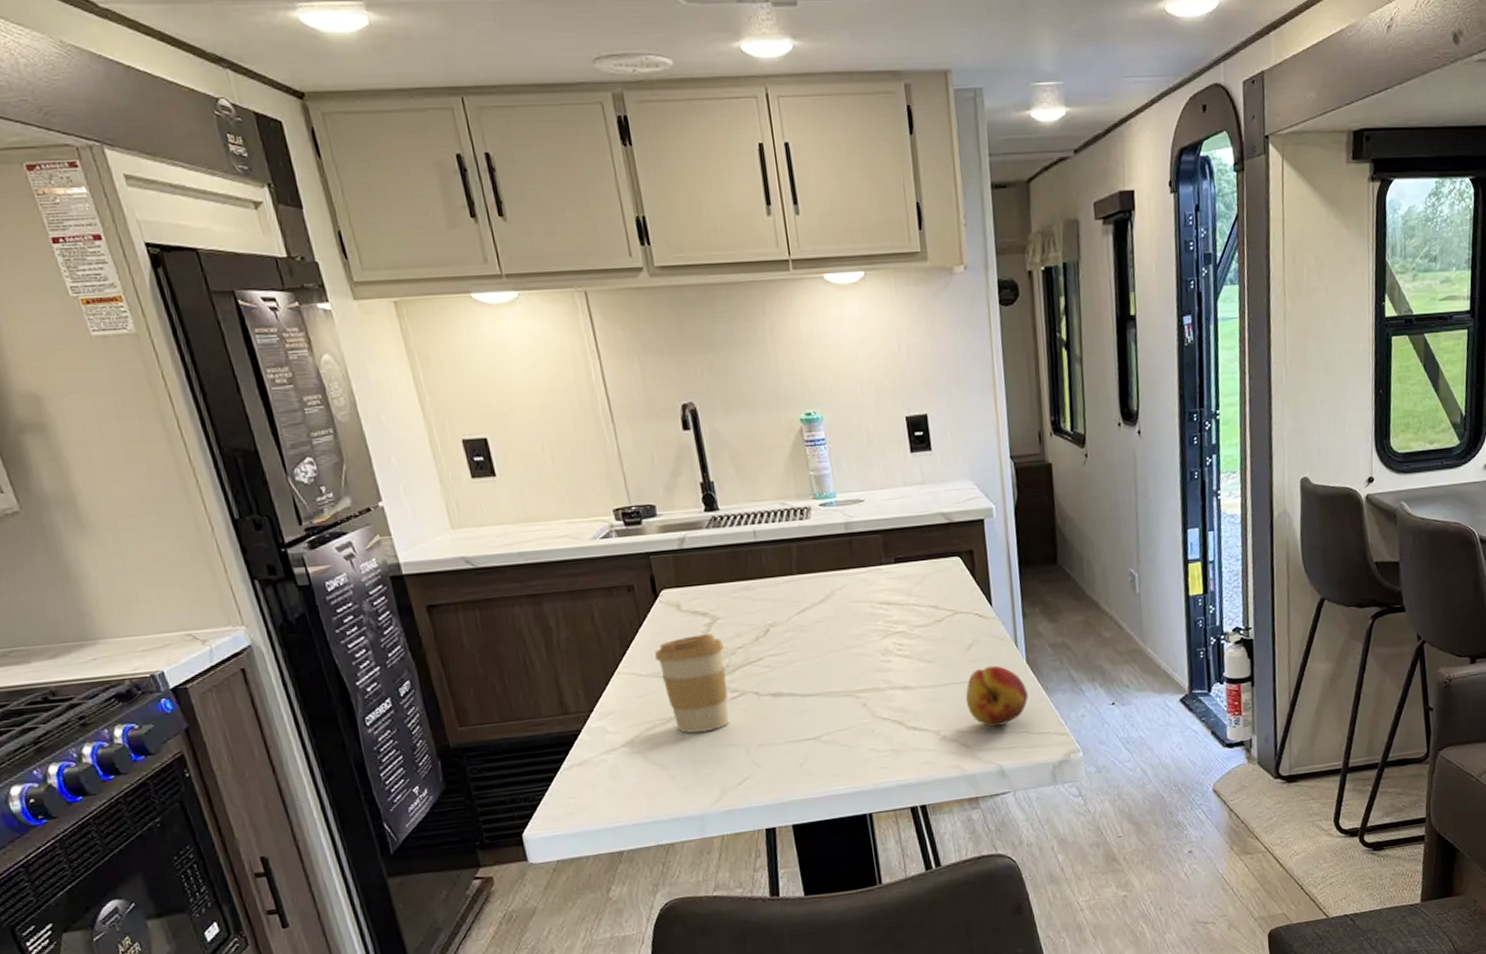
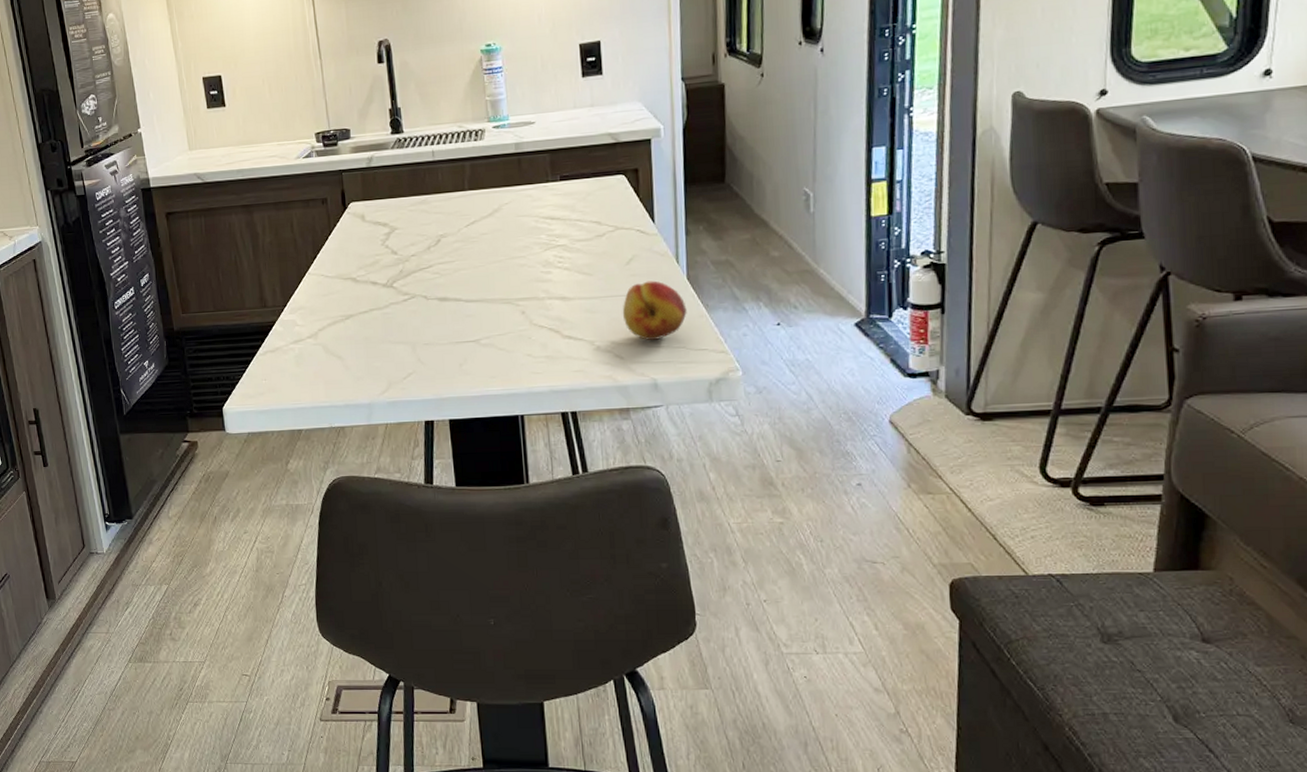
coffee cup: present [654,633,729,733] -> none [340,242,400,330]

